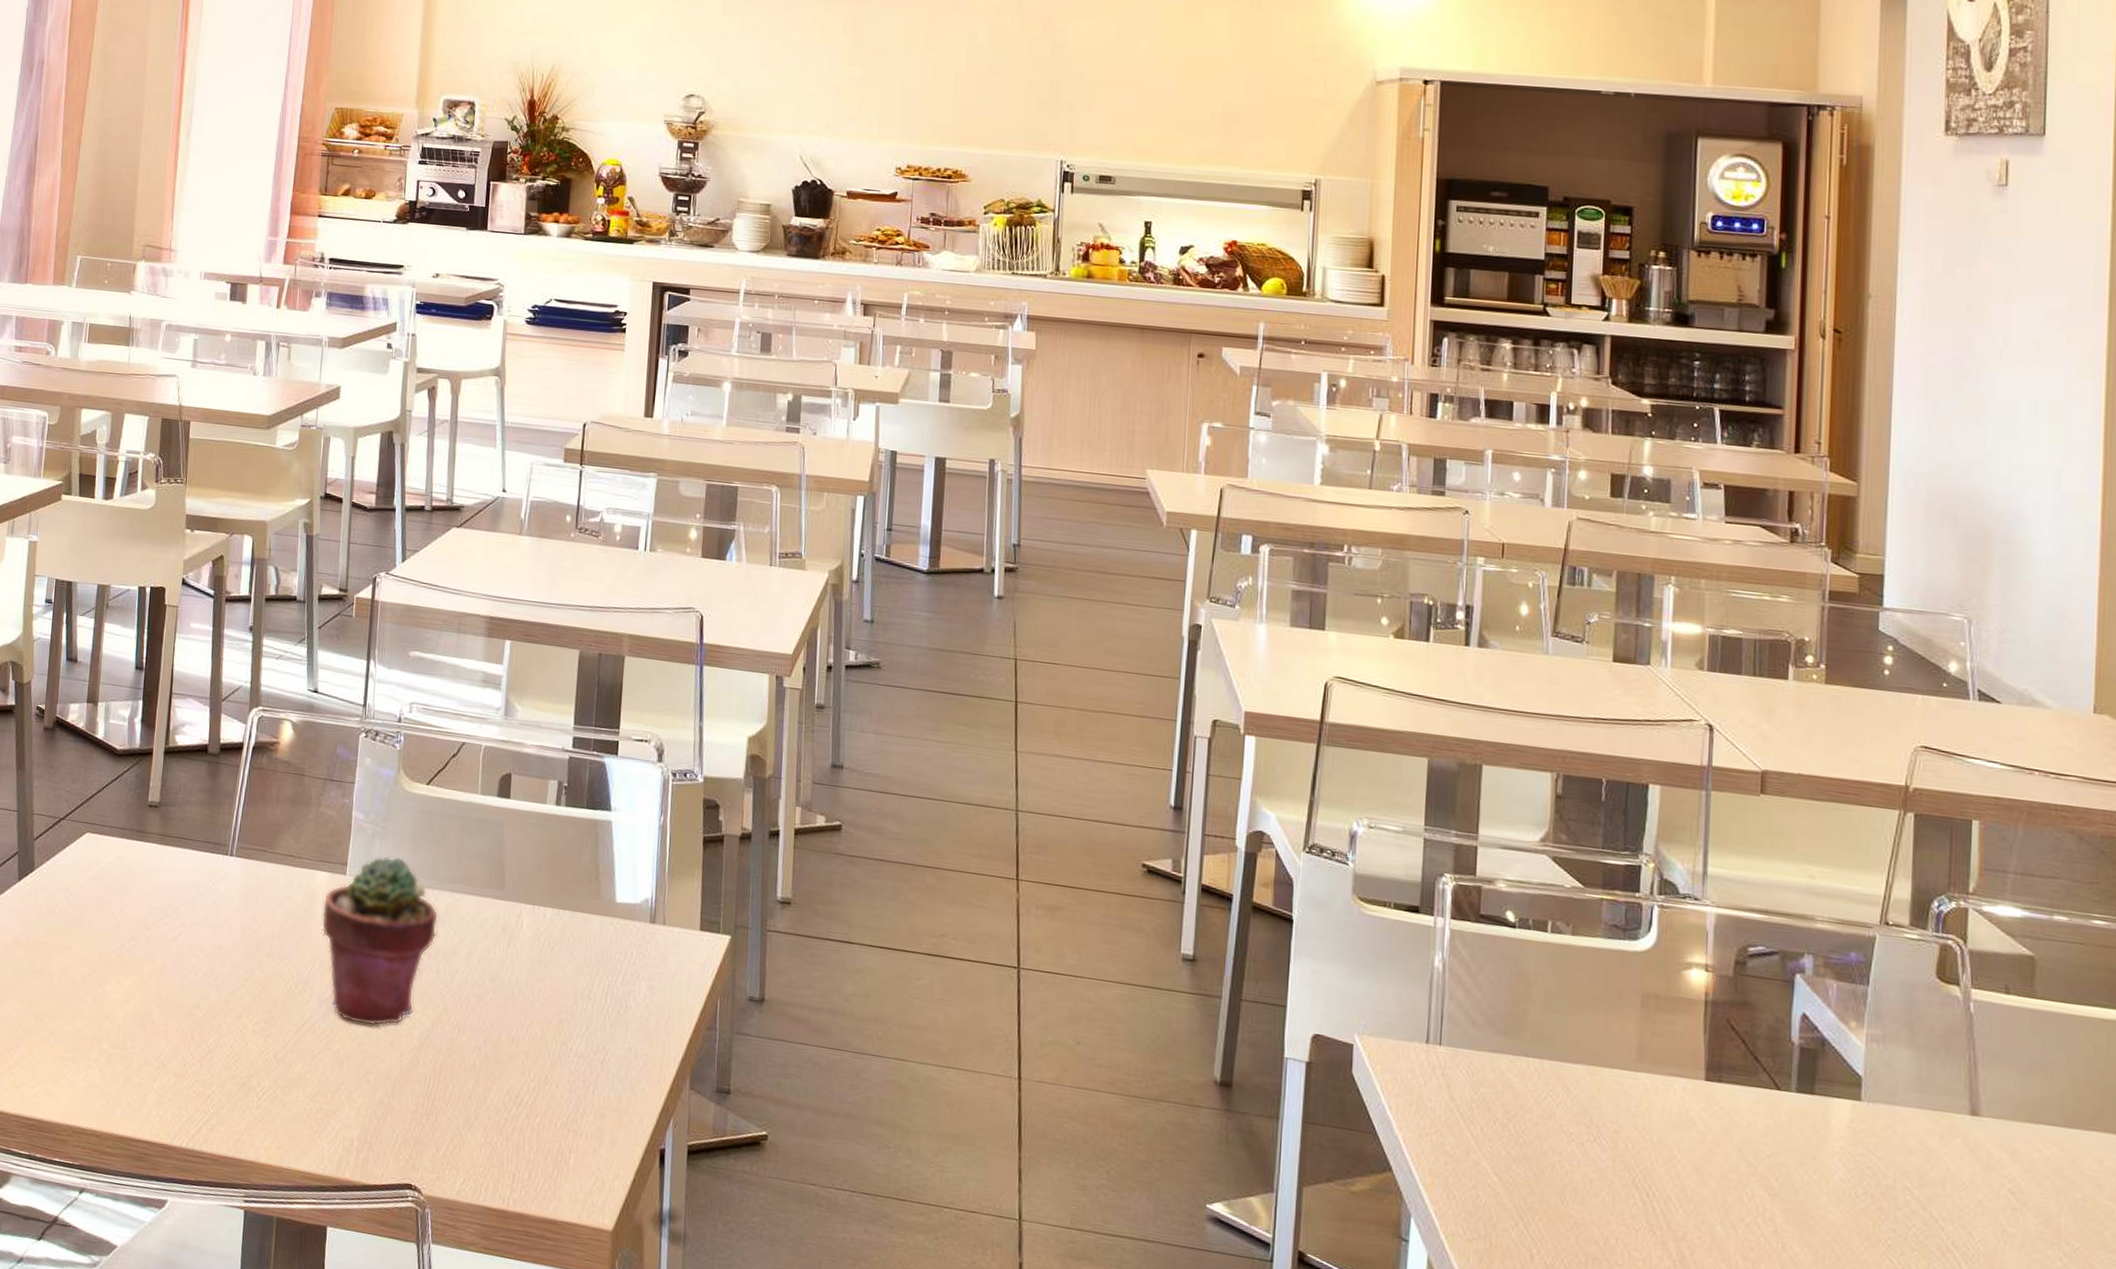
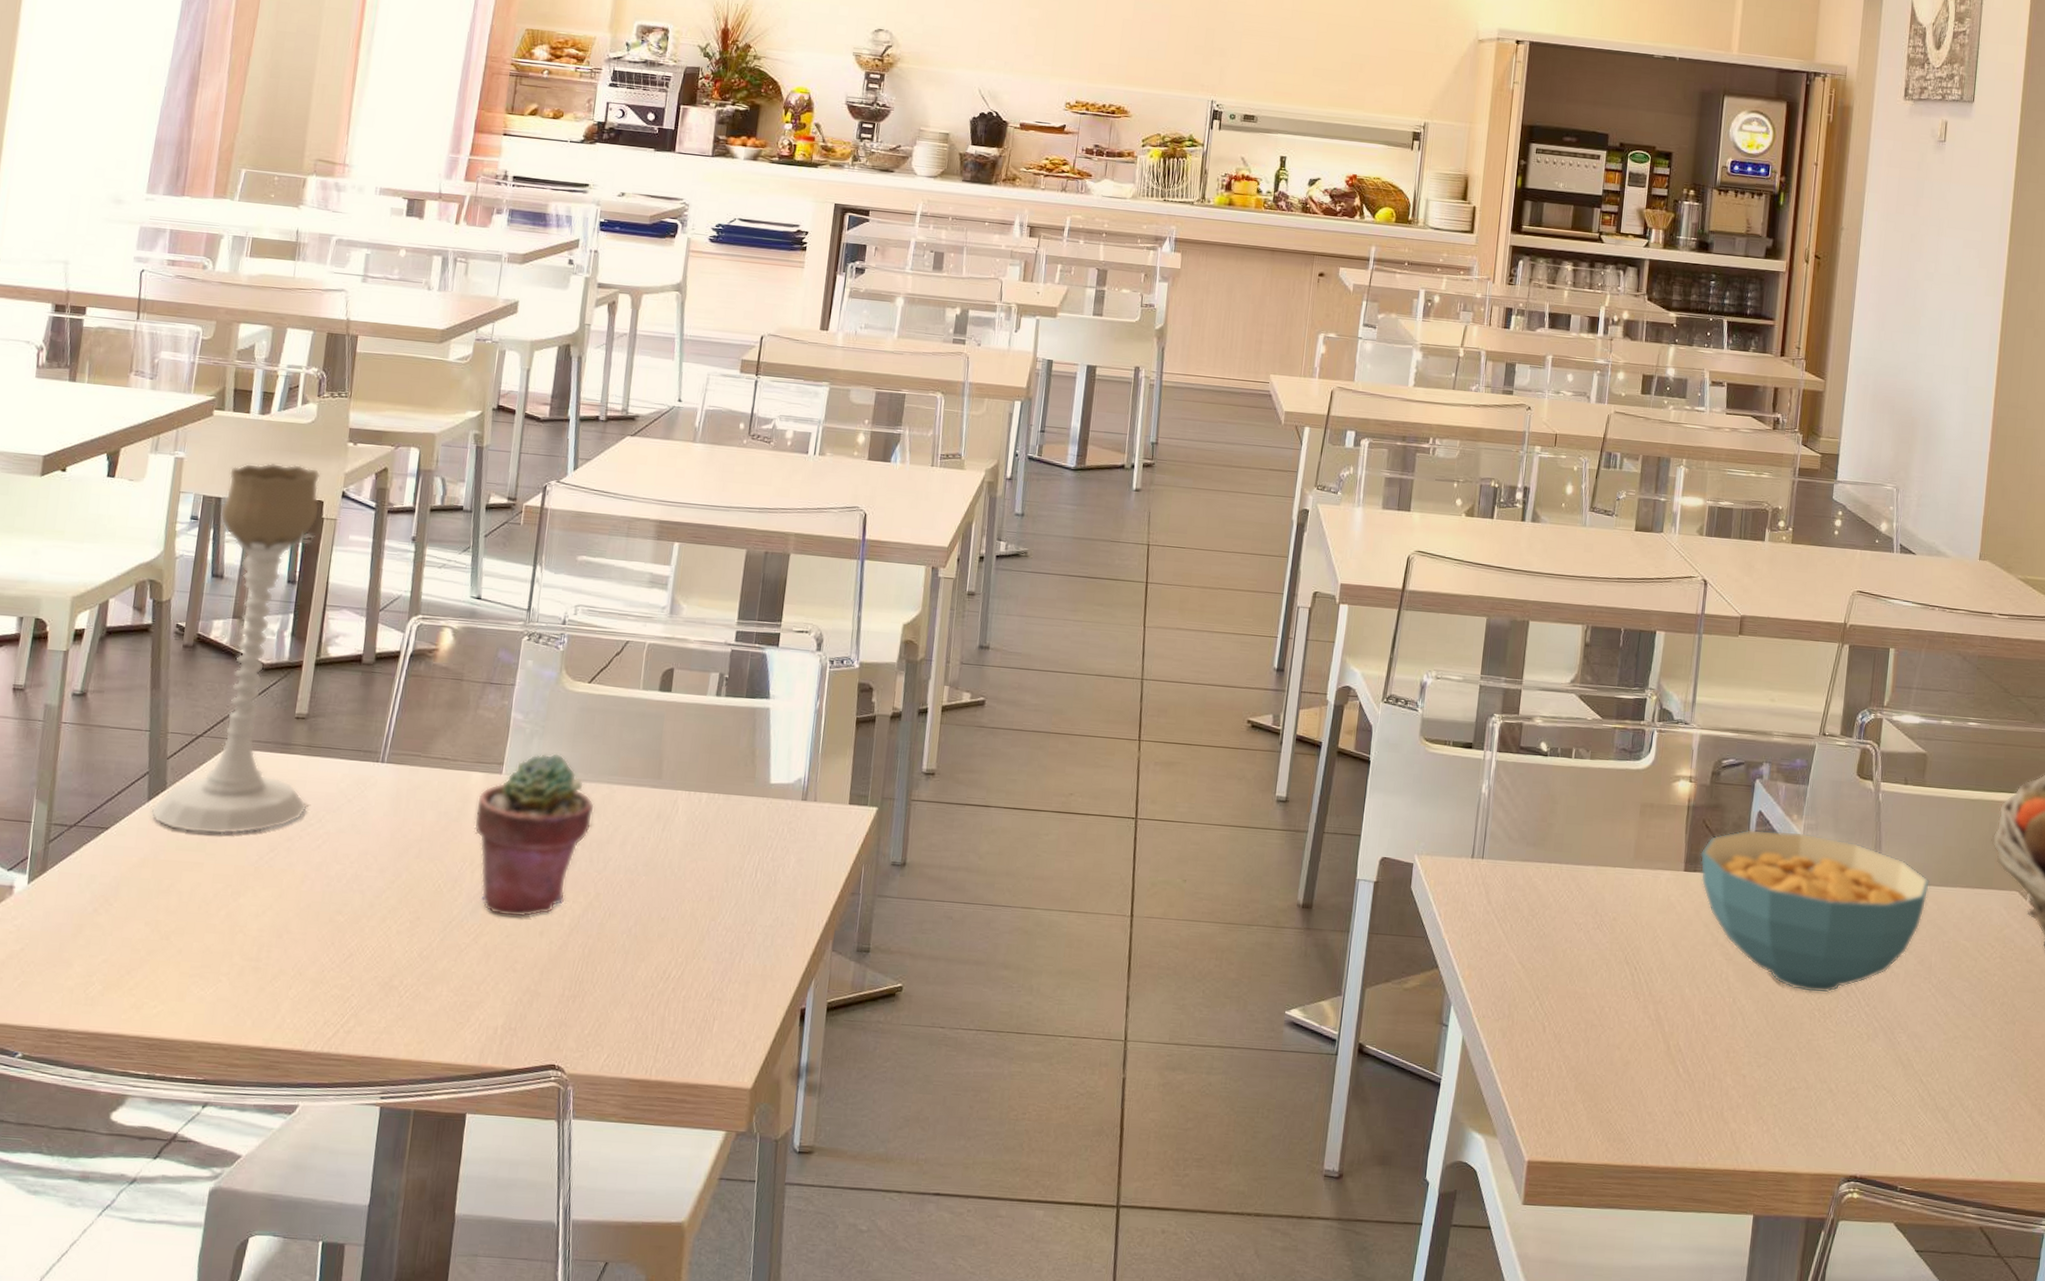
candle holder: none [21,548,163,920] -> present [151,463,321,835]
cereal bowl: none [1726,1035,2052,1250] -> present [1700,829,1930,994]

